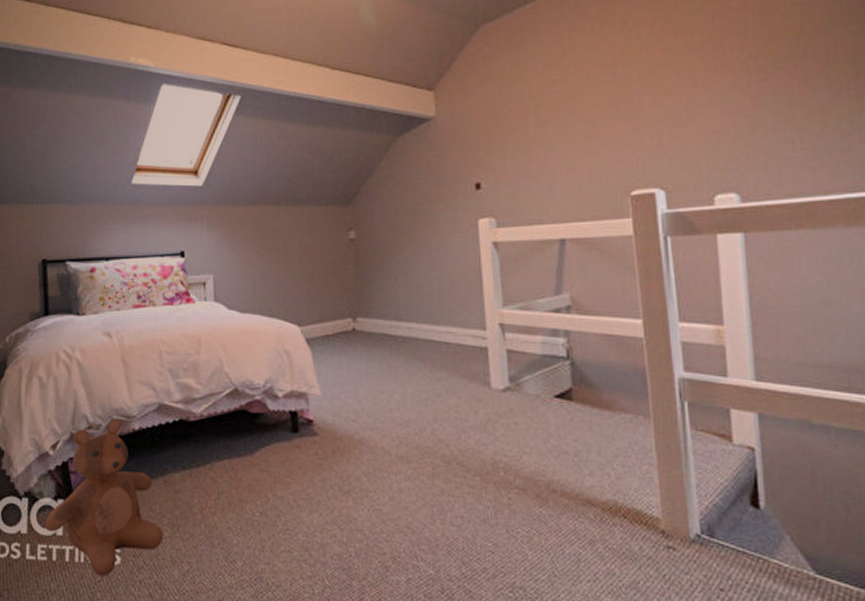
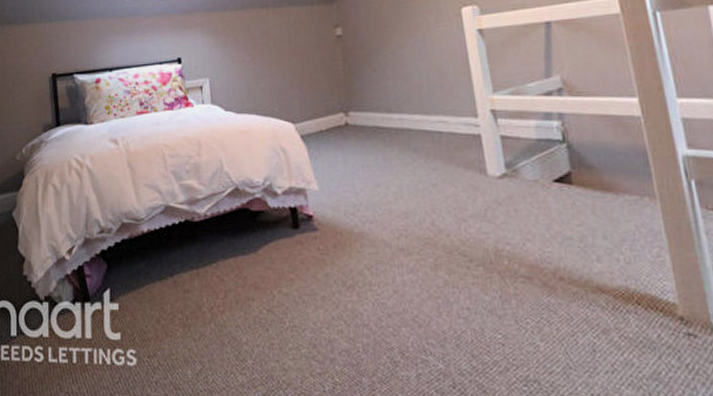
teddy bear: present [45,418,164,576] -> none [65,221,176,378]

